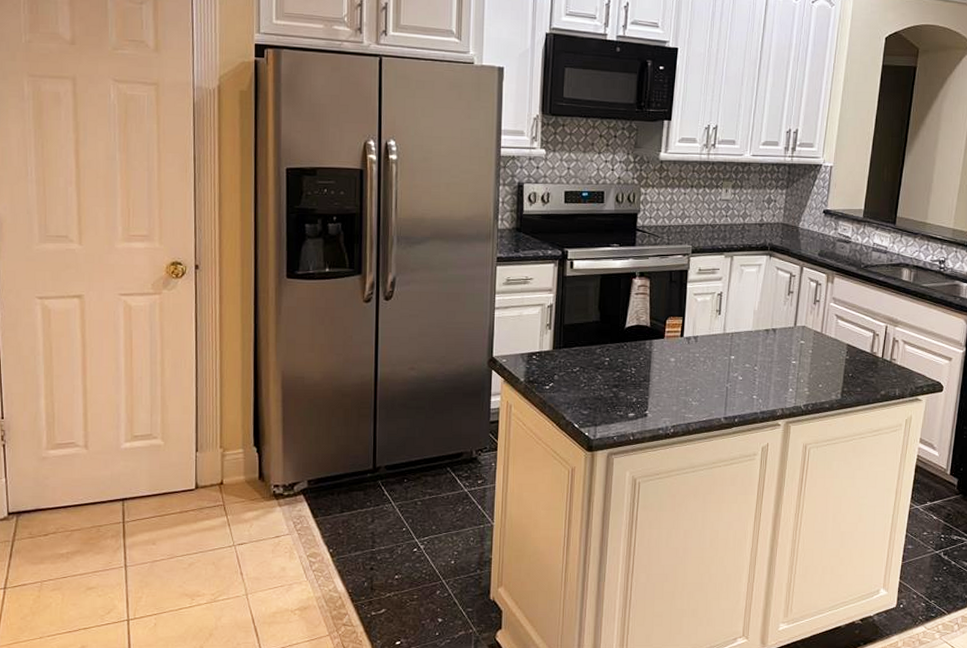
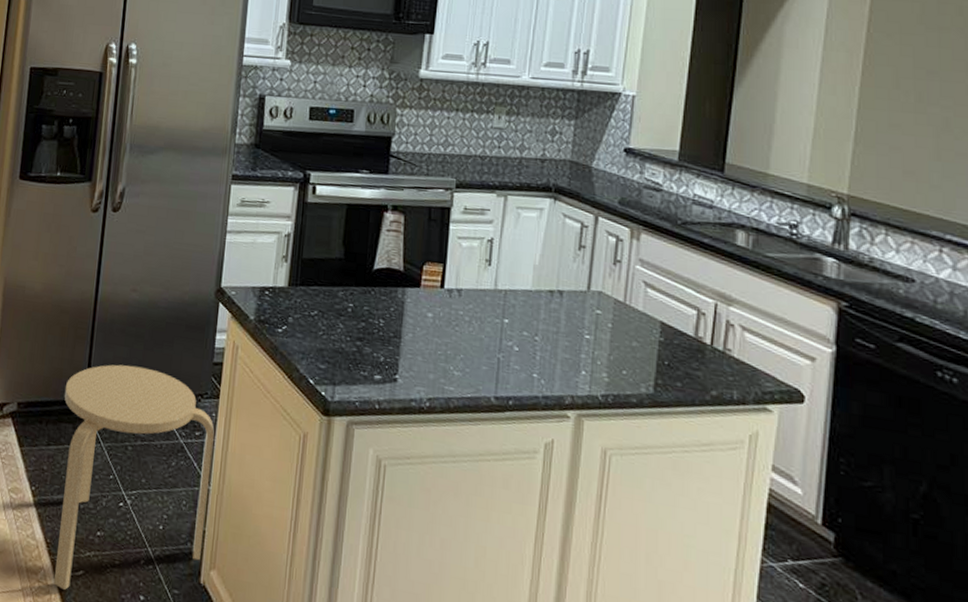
stool: none [353,433,495,627] -> present [53,364,214,590]

